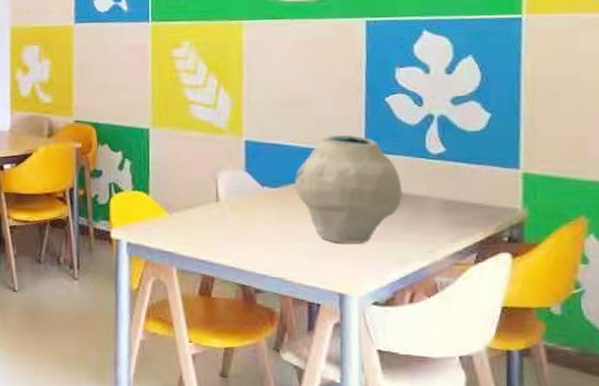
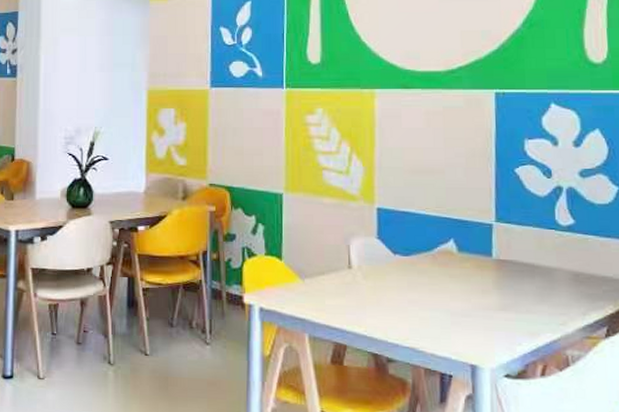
vase: present [294,134,403,244] -> none [426,204,533,314]

